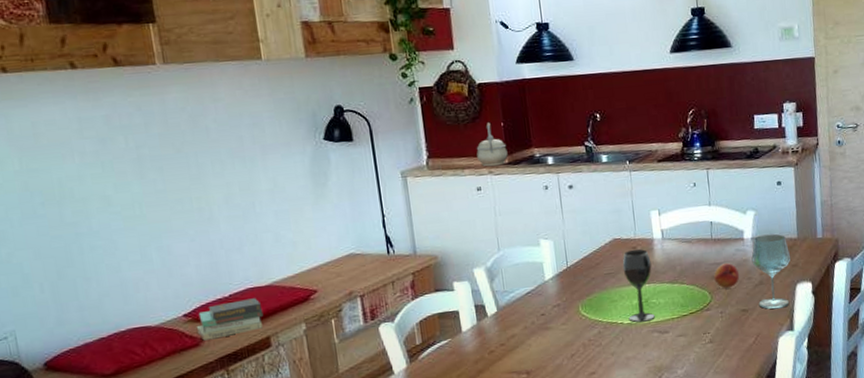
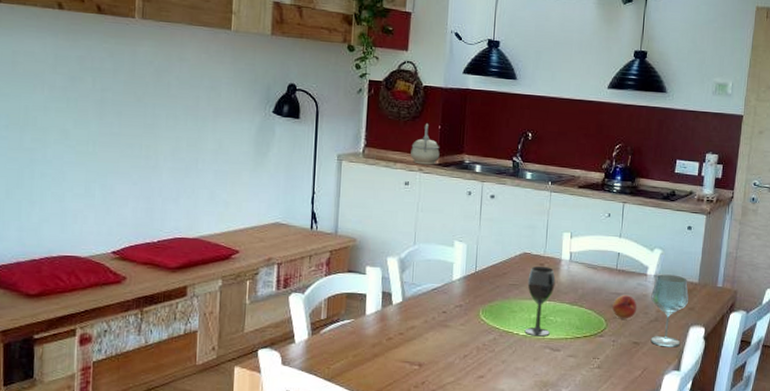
books: present [196,298,264,341] -> none [121,247,186,280]

